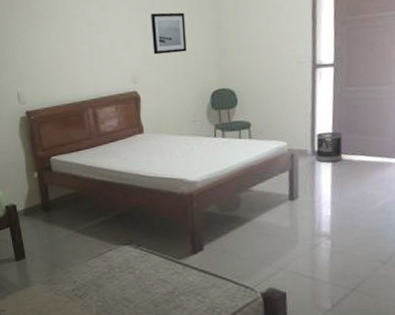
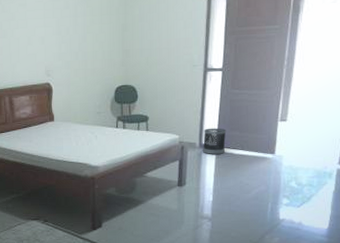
wall art: present [151,12,187,55] -> none [65,13,96,51]

